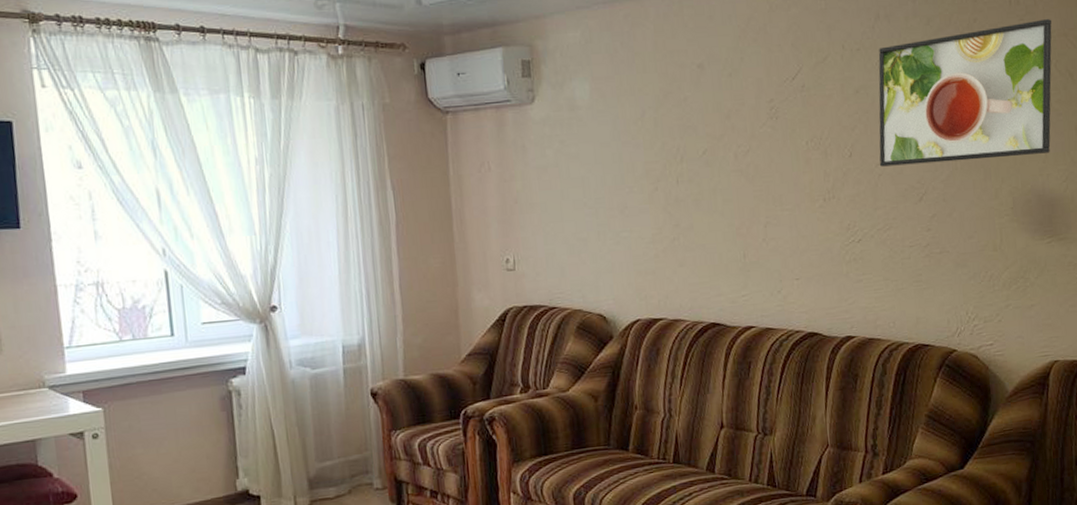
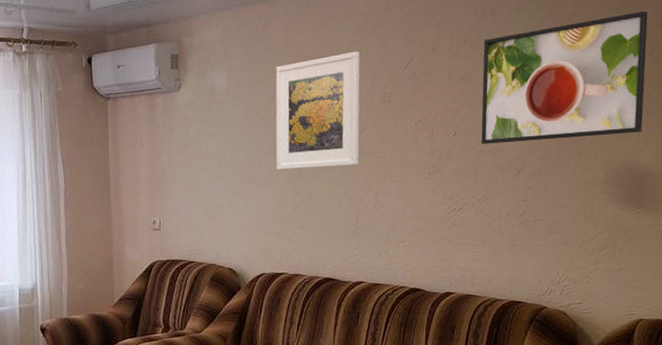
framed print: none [646,59,745,198] -> present [275,51,360,170]

